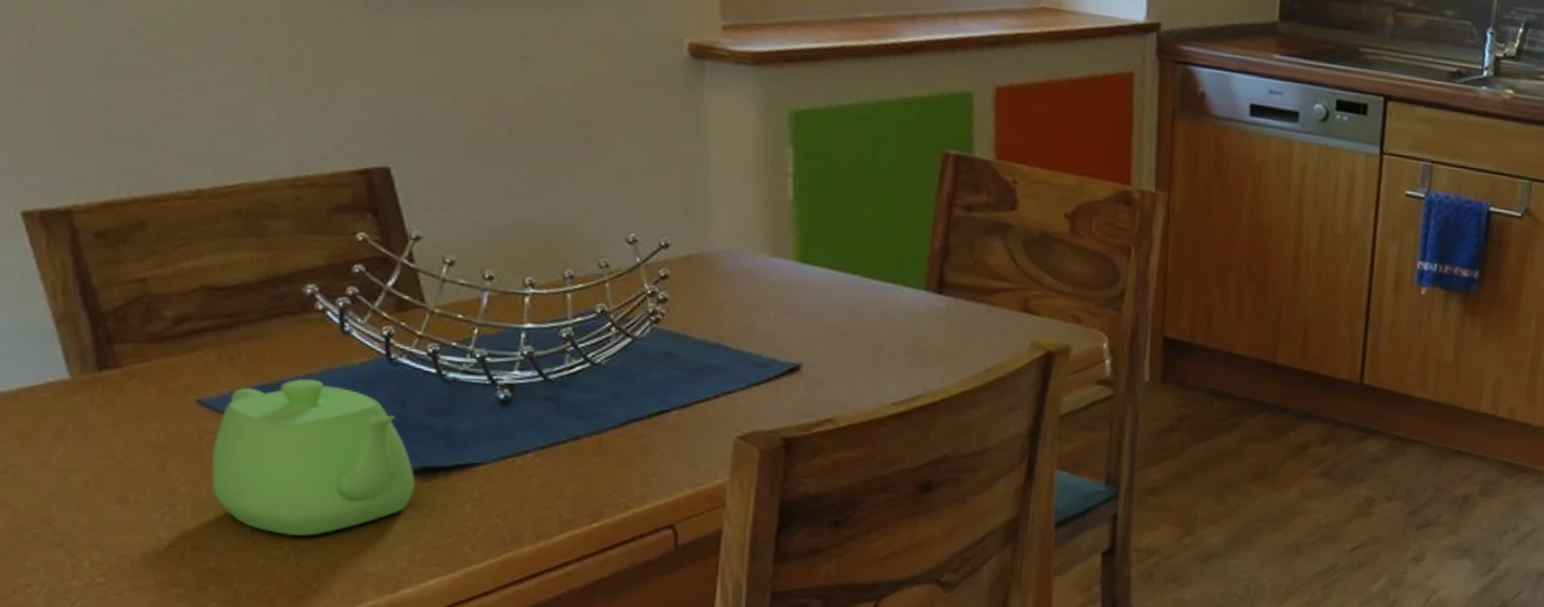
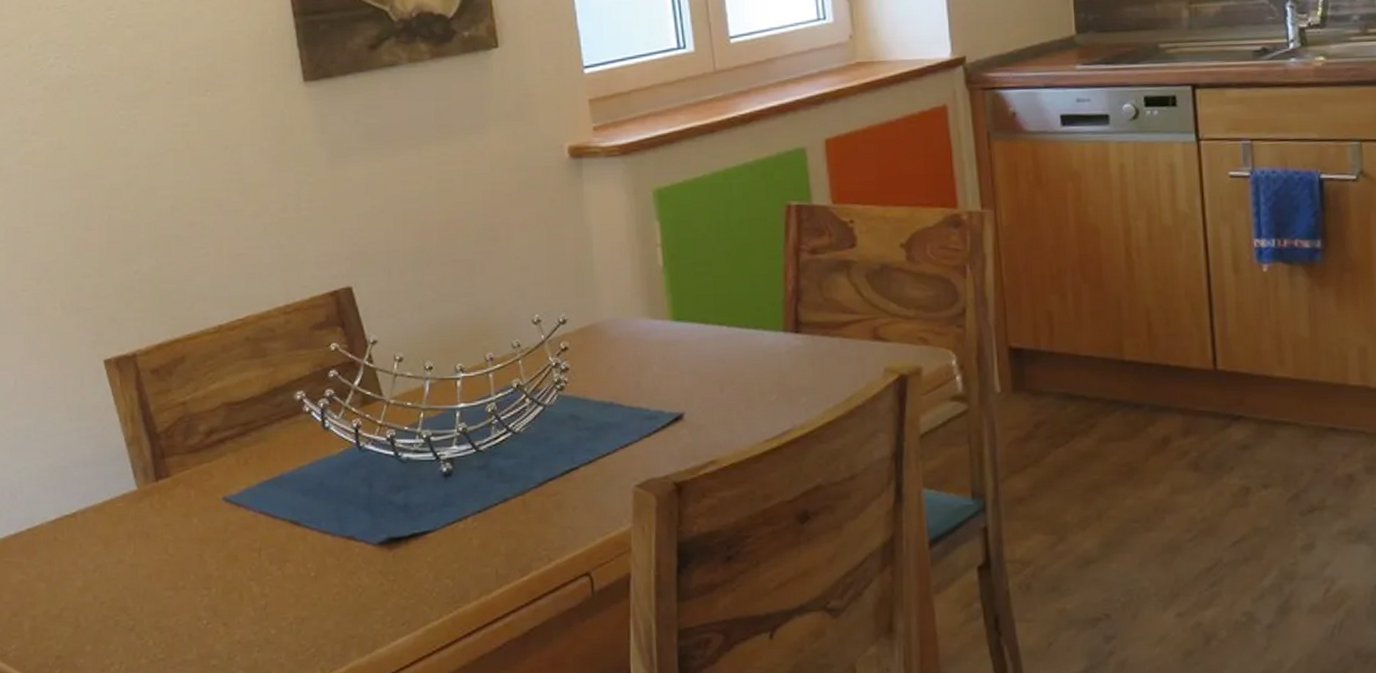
teapot: present [211,378,416,537] -> none [234,470,384,608]

